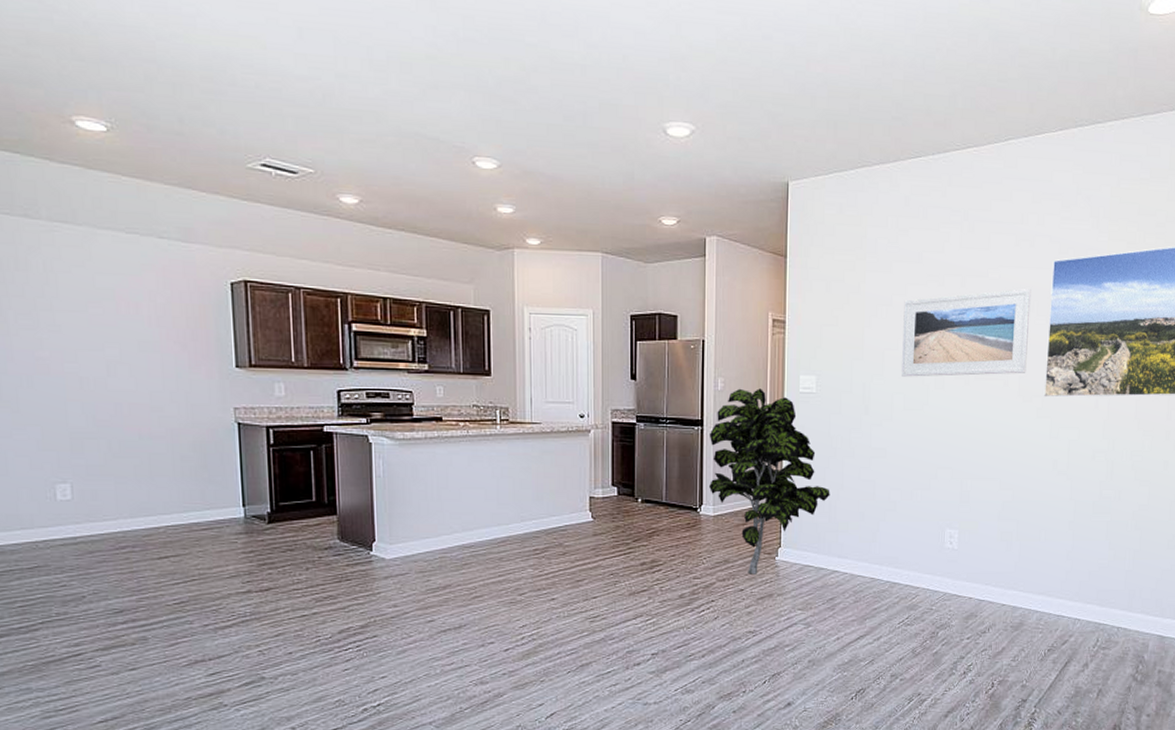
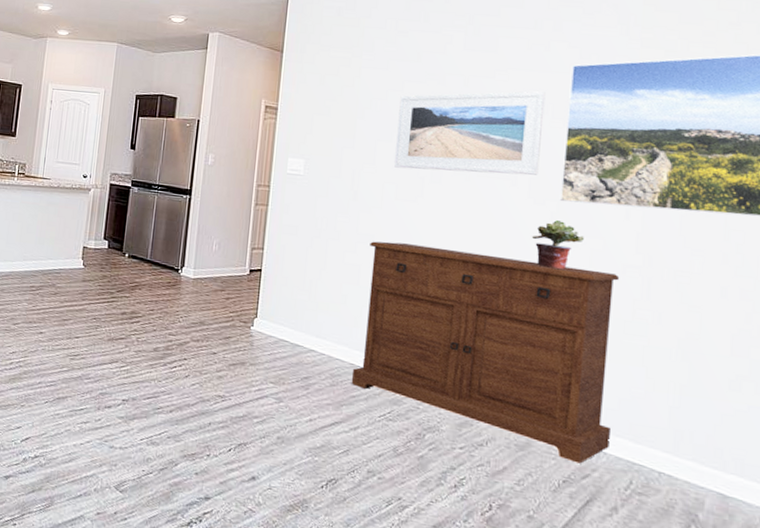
indoor plant: present [708,388,830,575] -> none [191,164,312,341]
sideboard: none [873,453,1090,633] -> present [352,241,620,464]
potted plant: none [1022,416,1063,461] -> present [532,220,584,269]

